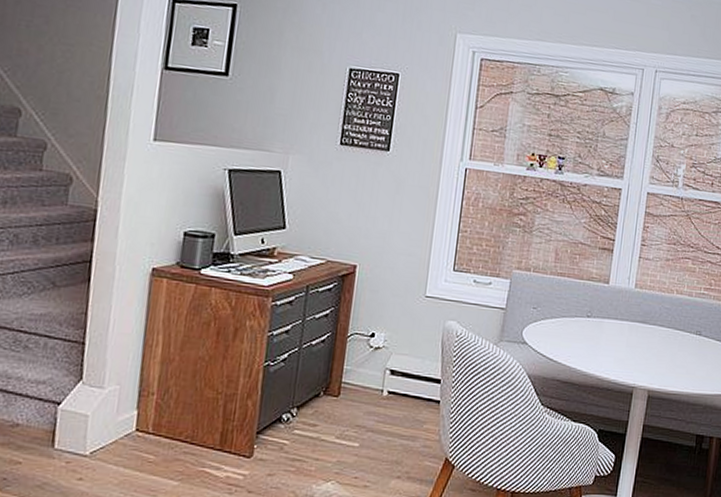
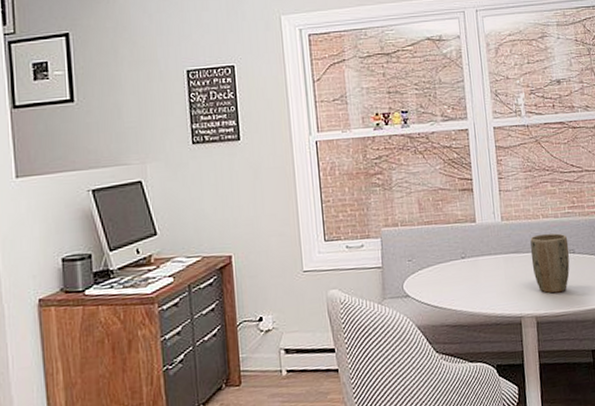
plant pot: none [655,309,697,372] -> present [530,233,570,294]

